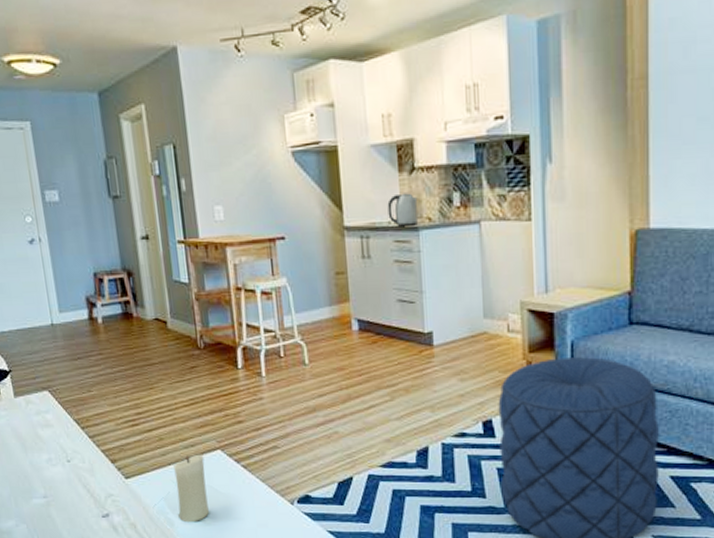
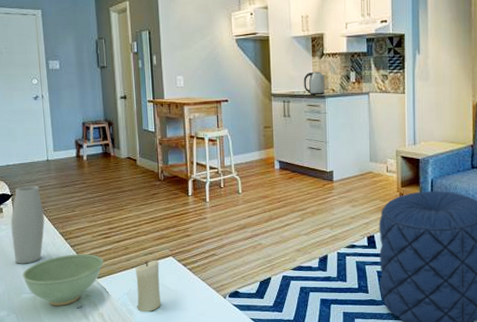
vase: none [11,358,55,460] -> present [10,185,45,264]
bowl: none [30,447,133,514] -> present [22,254,104,306]

